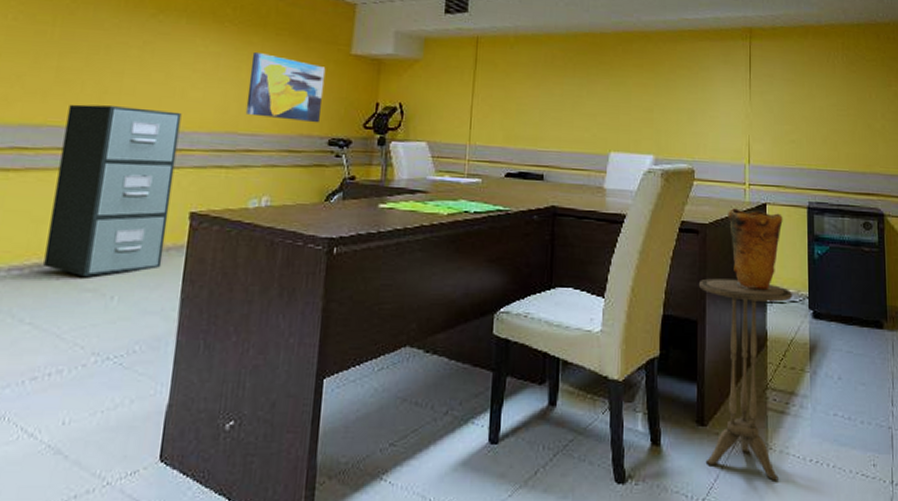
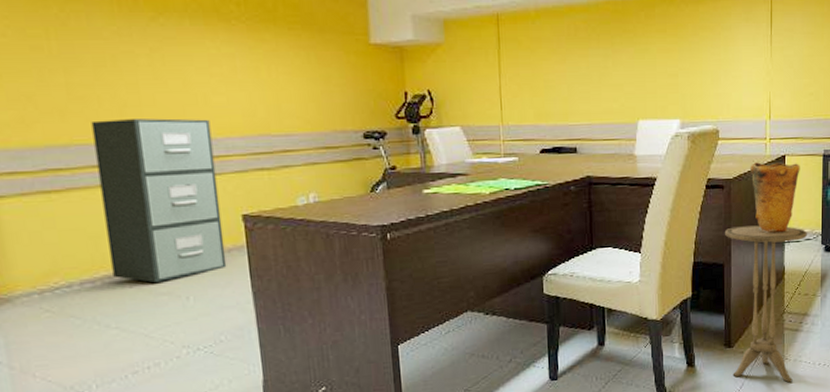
wall art: present [245,52,326,123] -> none [268,50,351,118]

